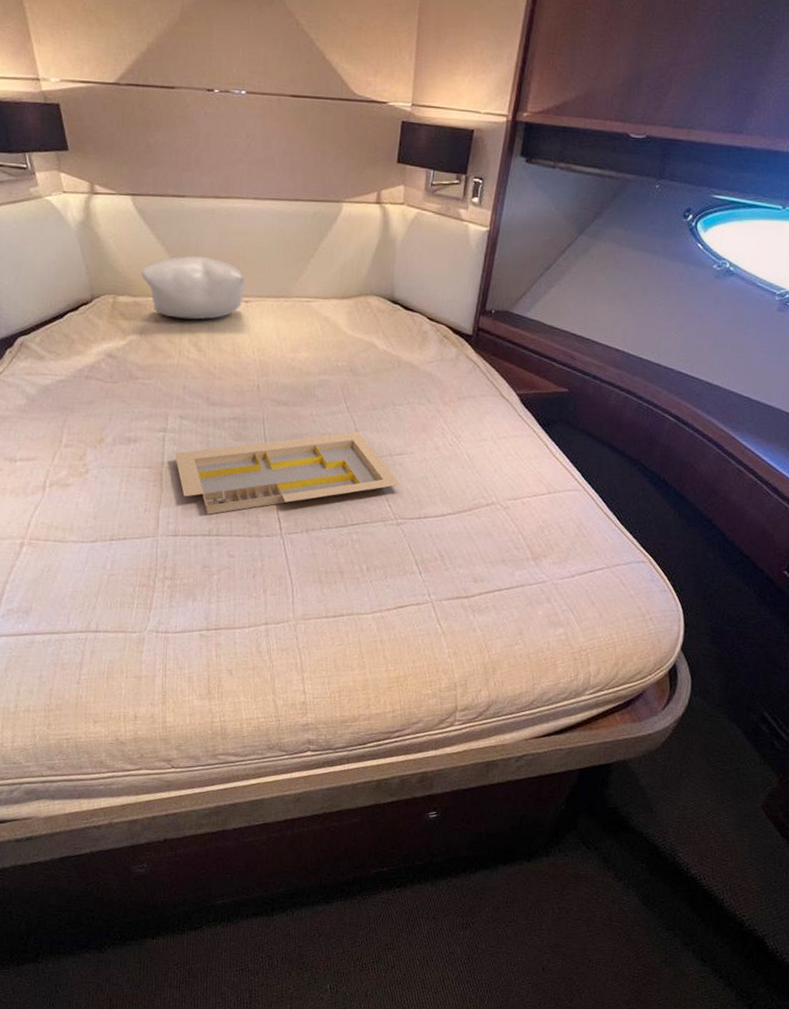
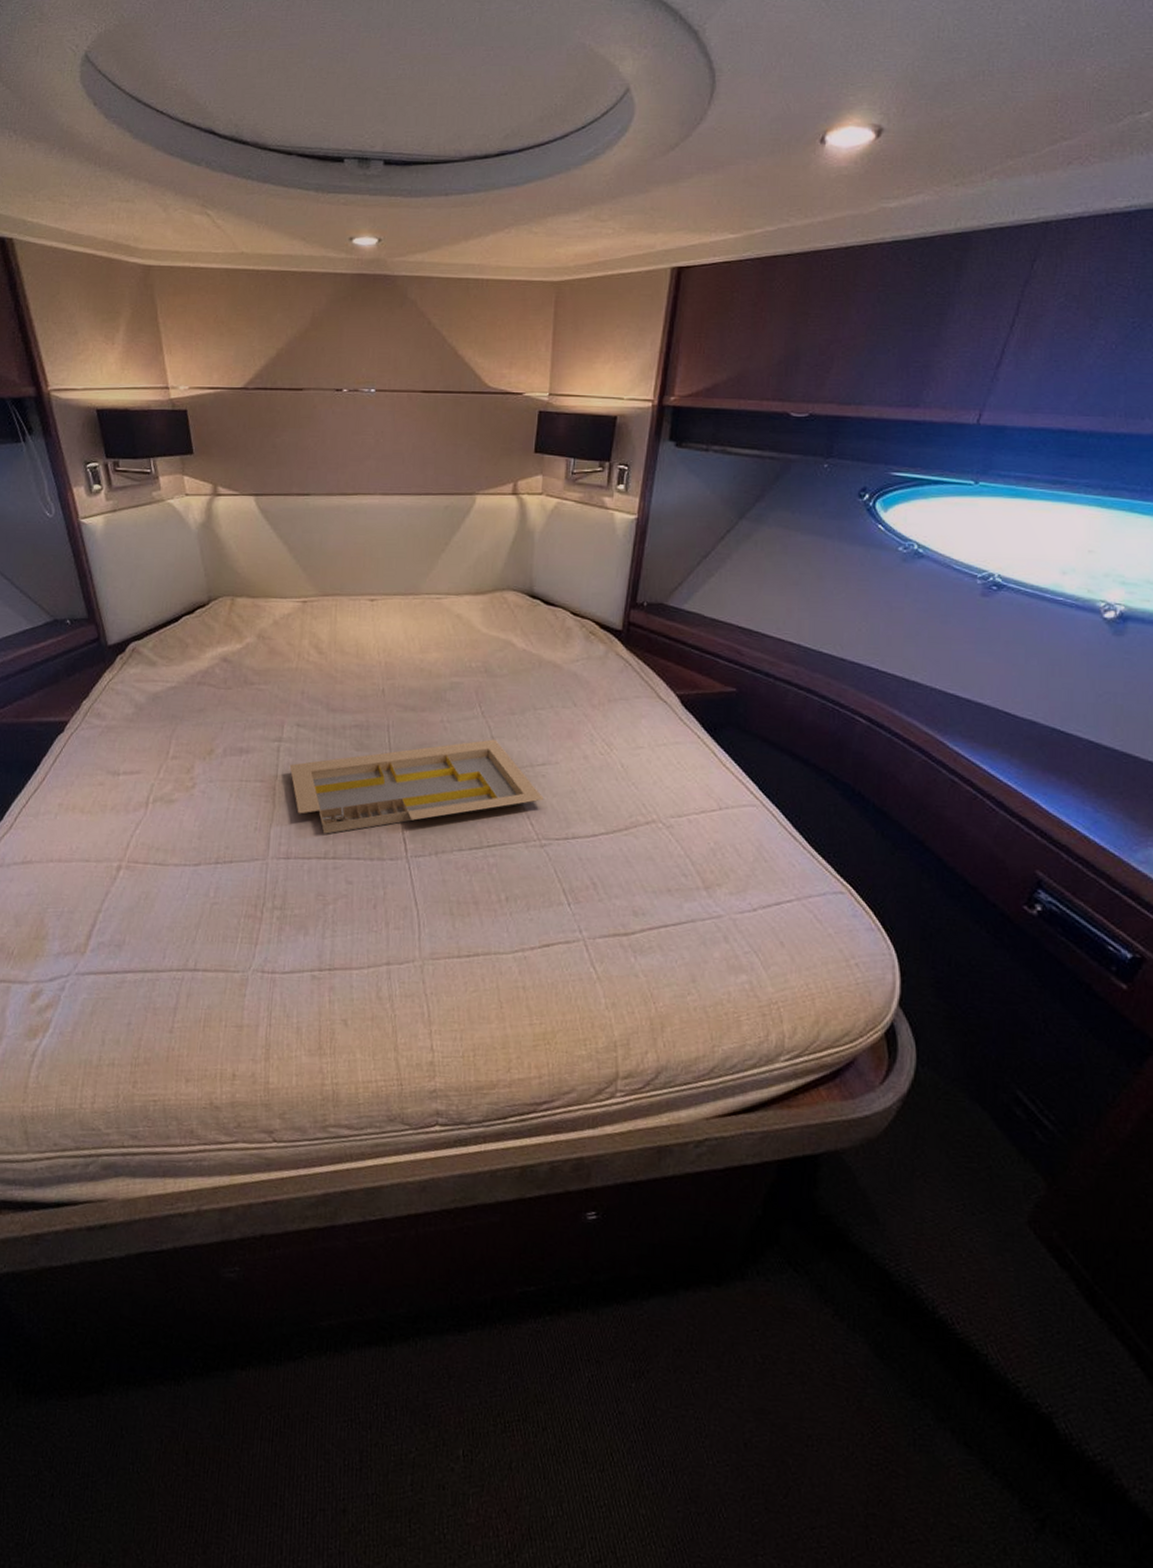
pillow: present [141,255,244,320] -> none [262,554,370,620]

